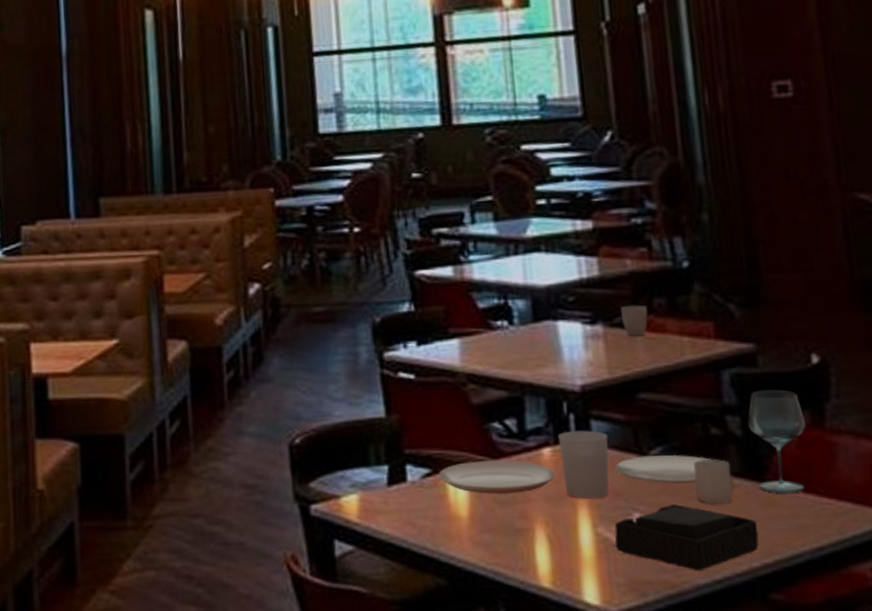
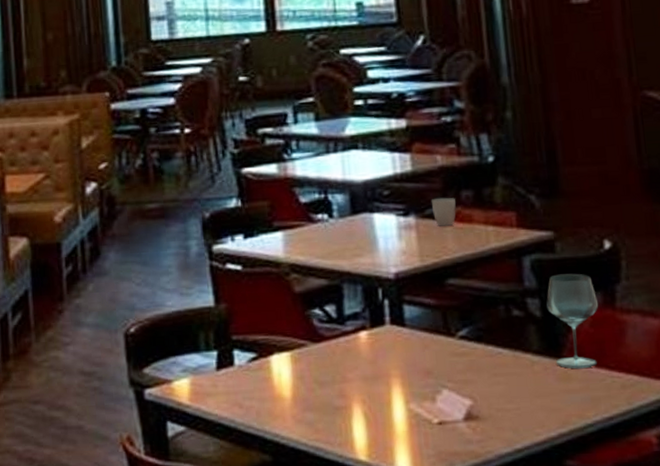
plate: present [439,460,556,494] -> none [264,343,372,376]
candle holder: present [557,430,610,499] -> none [373,314,421,378]
napkin holder: present [614,504,759,570] -> none [425,381,556,441]
plate: present [615,454,713,483] -> none [426,334,515,362]
cup: present [693,458,733,504] -> none [496,338,533,380]

